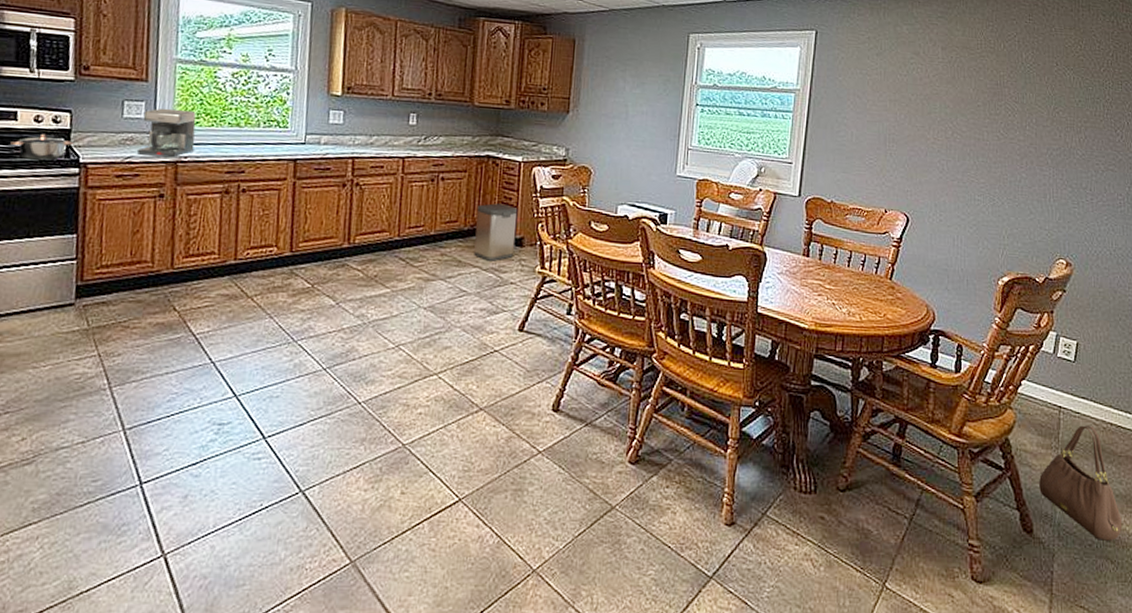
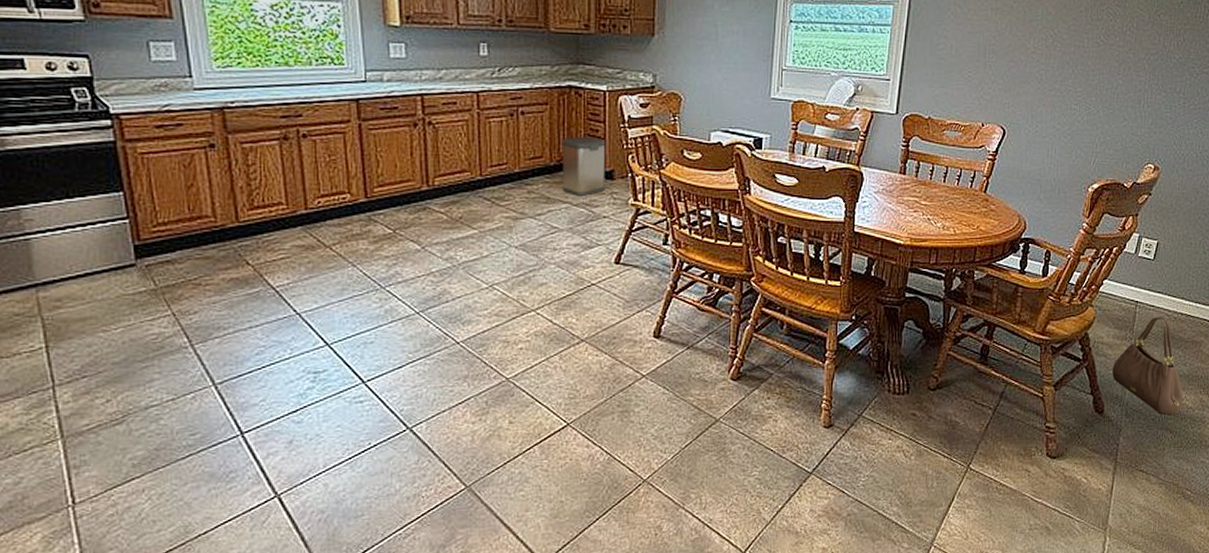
cooking pot: present [9,133,75,160] -> none [22,82,100,113]
coffee maker: present [137,108,196,157] -> none [174,48,240,103]

